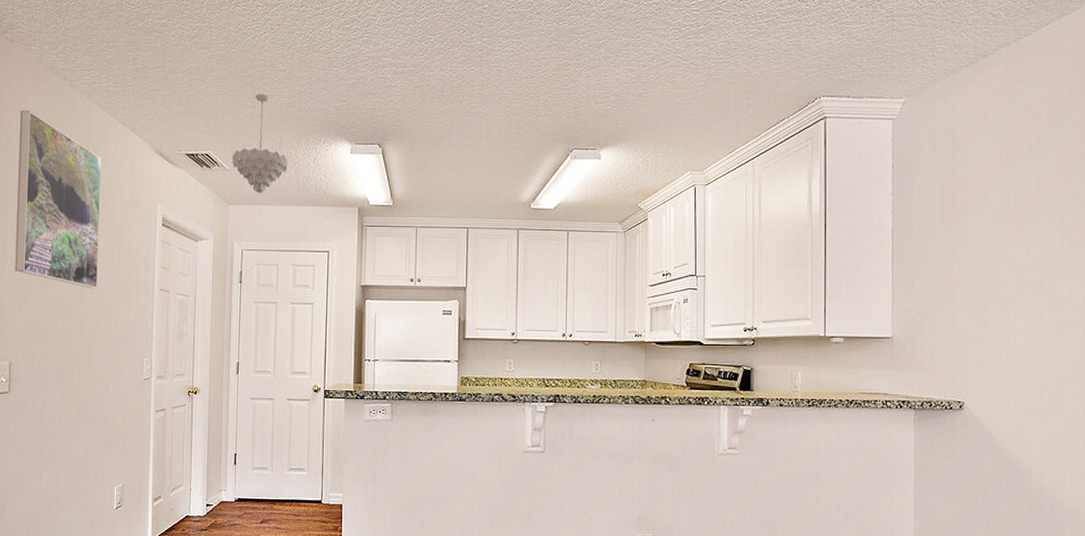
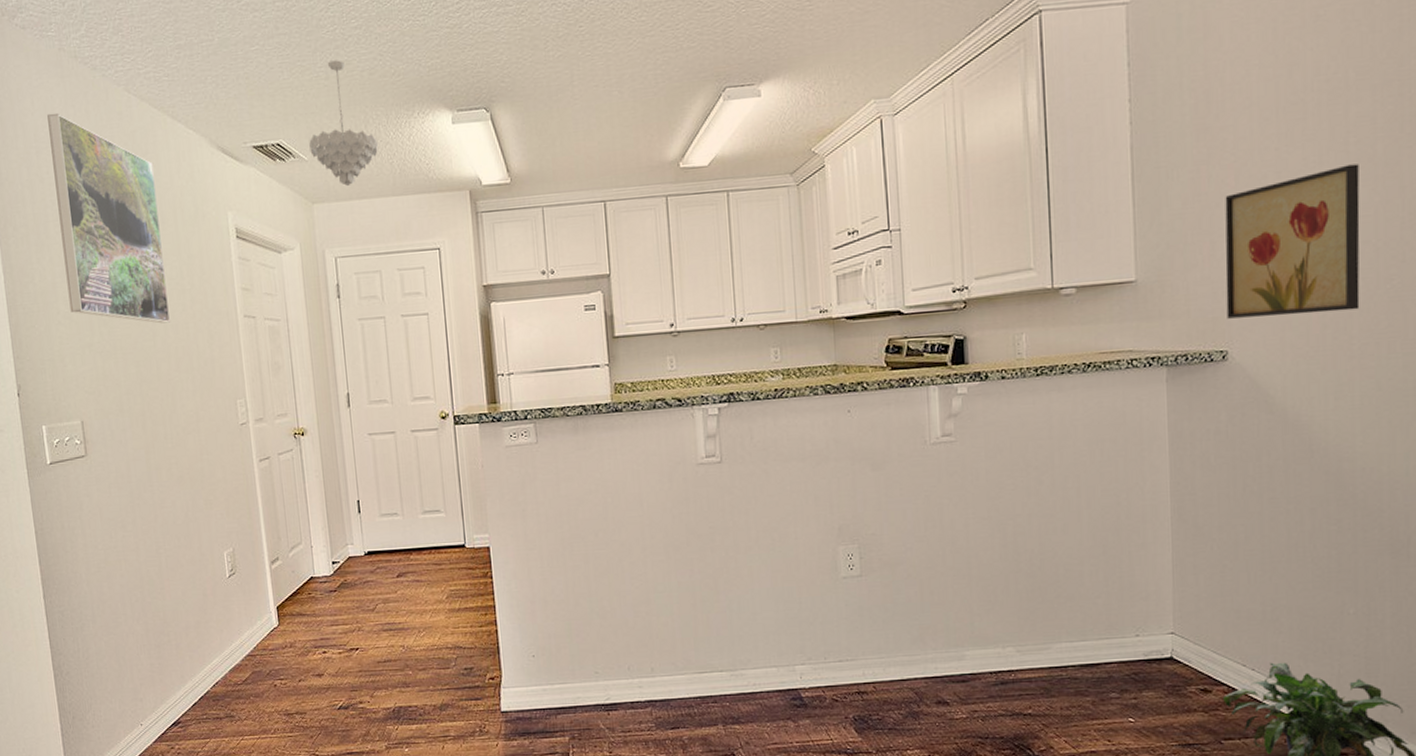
wall art: none [964,263,1072,379] -> present [1225,164,1360,319]

